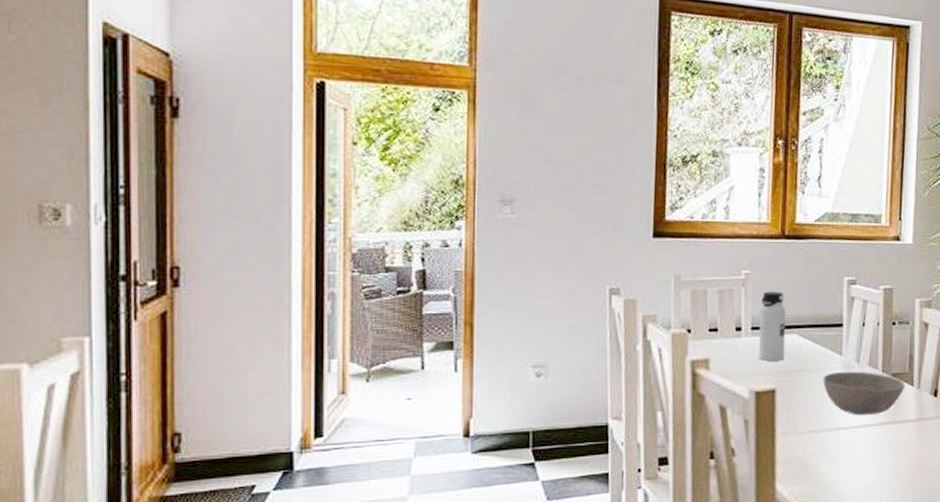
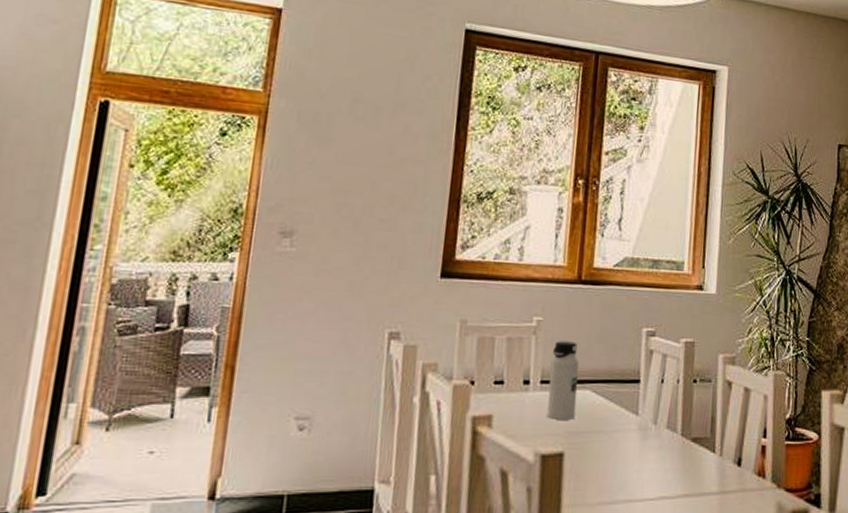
bowl: present [823,371,905,416] -> none [616,434,707,486]

